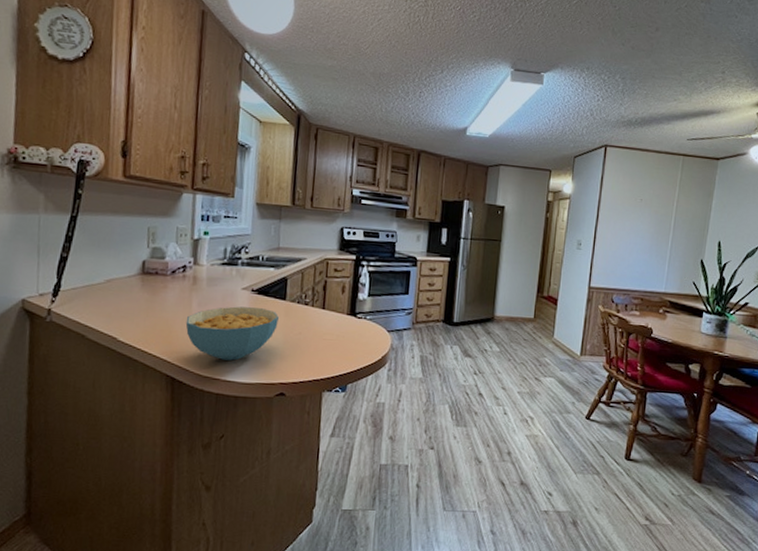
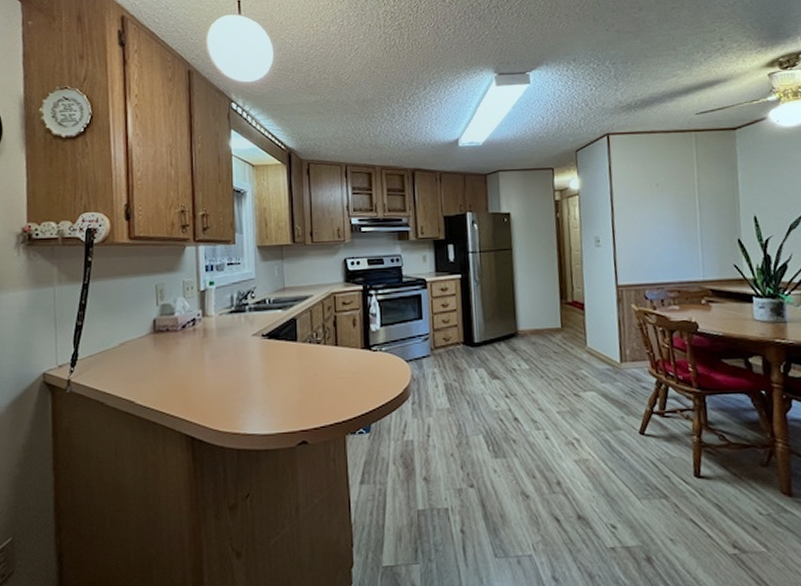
cereal bowl: present [185,306,279,361] -> none [200,353,292,412]

